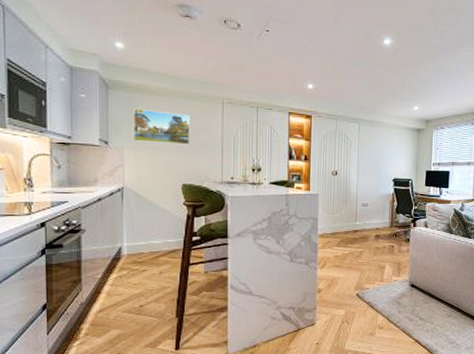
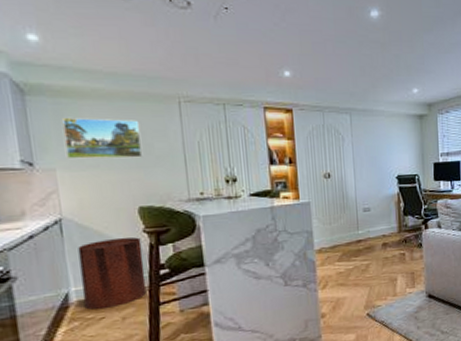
trash can: none [132,207,181,264] -> present [78,237,147,311]

